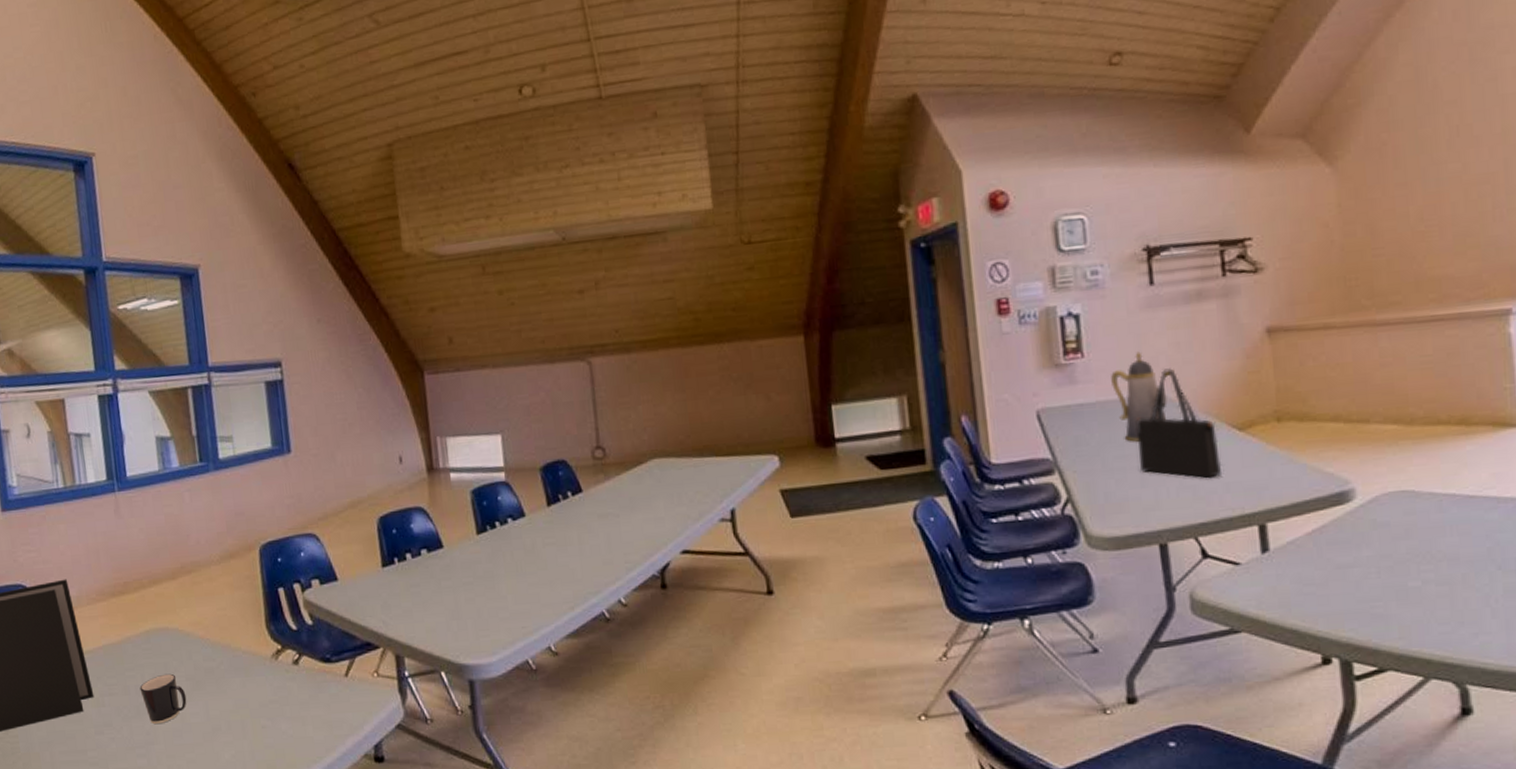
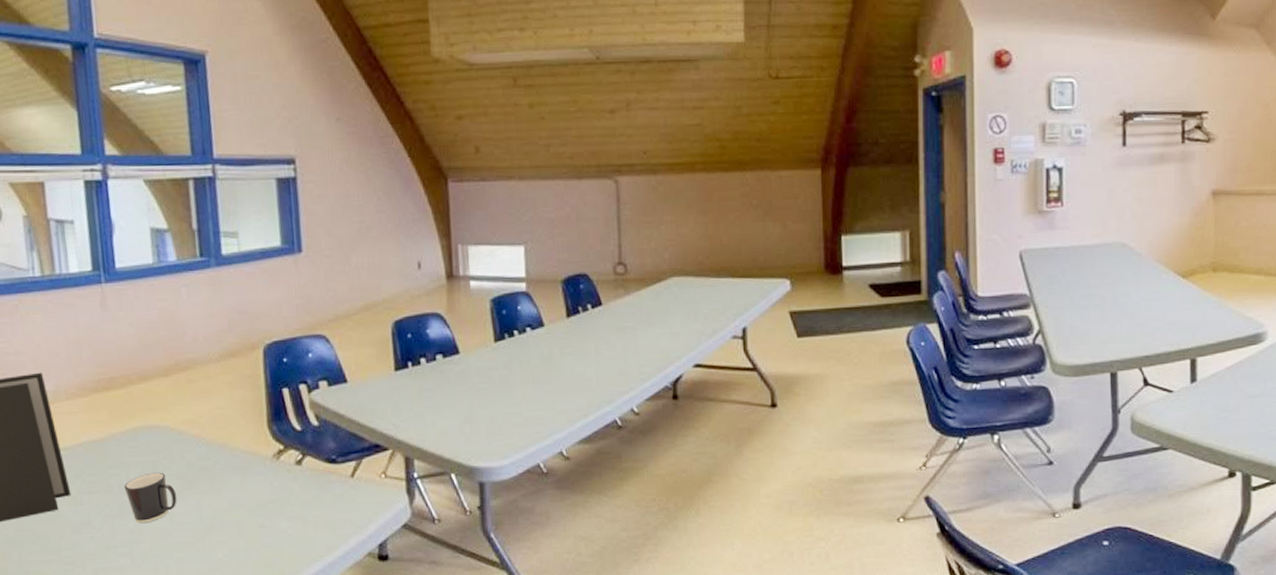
coffee pot: present [1111,351,1175,443] -> none [1084,204,1136,284]
tote bag: present [1136,368,1222,479] -> none [1100,220,1167,318]

